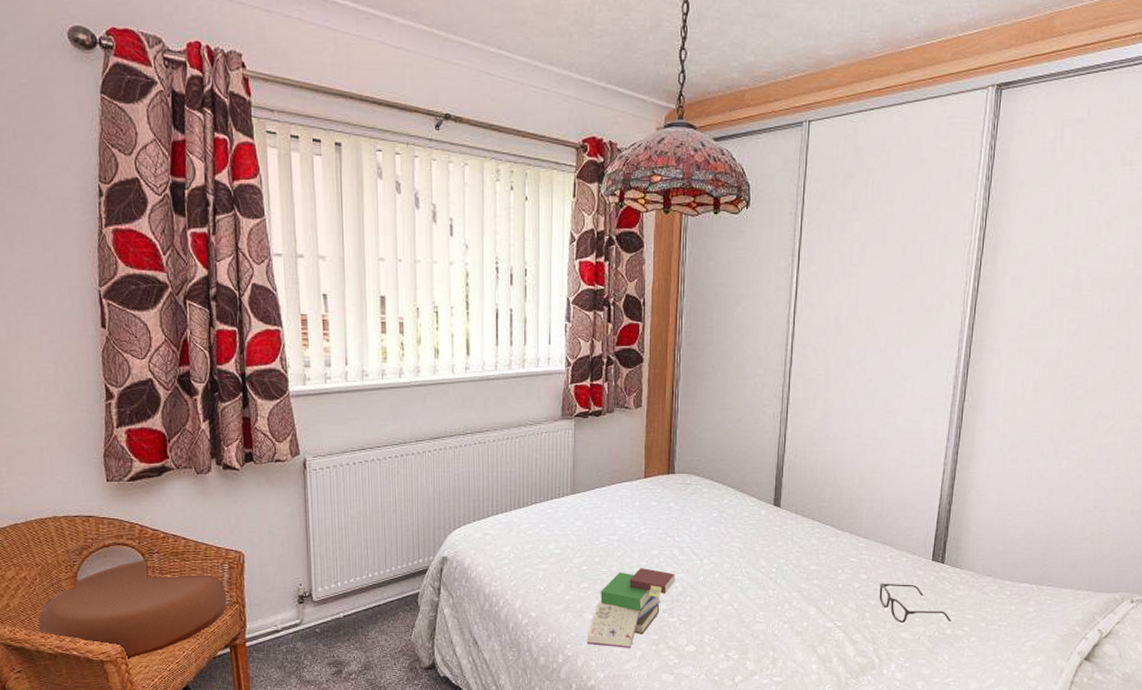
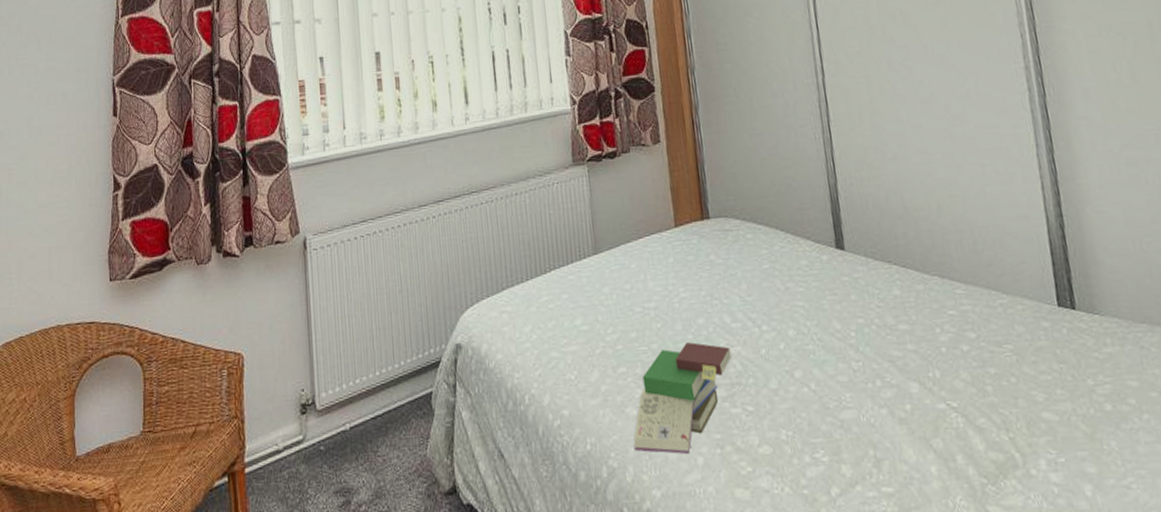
cushion: present [38,560,228,659] -> none [33,370,226,497]
eyeglasses: present [879,583,951,624] -> none [995,341,1108,399]

